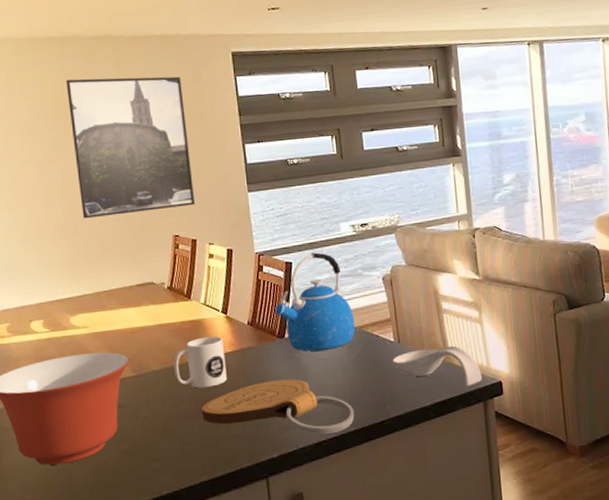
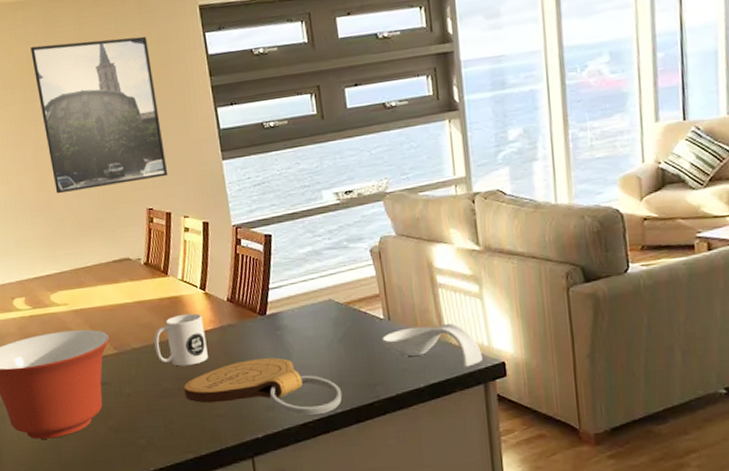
kettle: present [275,252,356,352] -> none [255,223,341,329]

